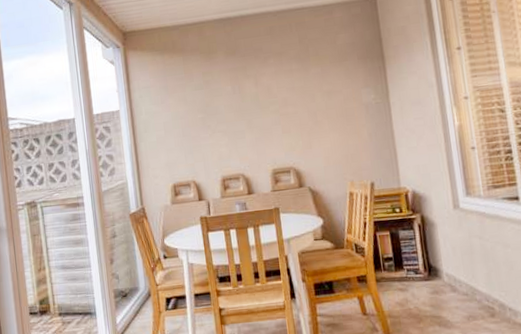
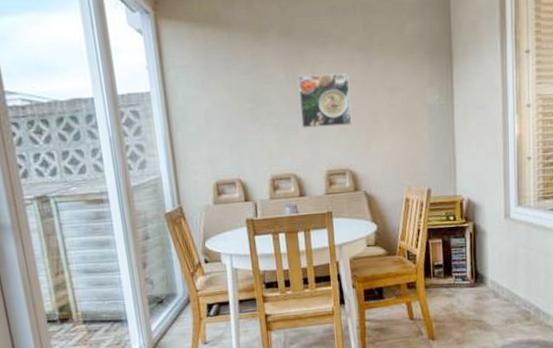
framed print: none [242,82,294,133] -> present [297,73,352,128]

